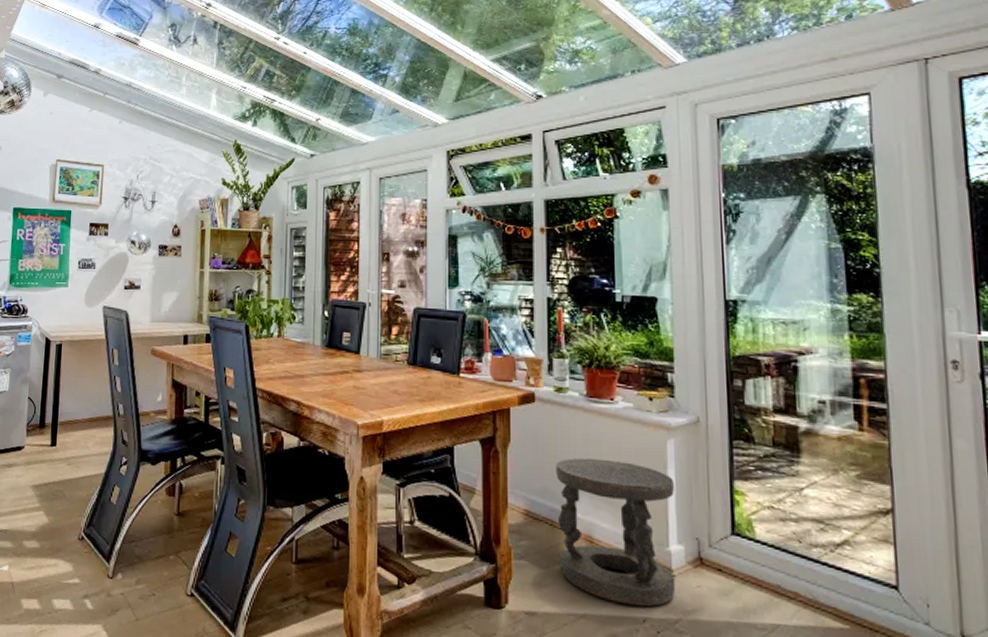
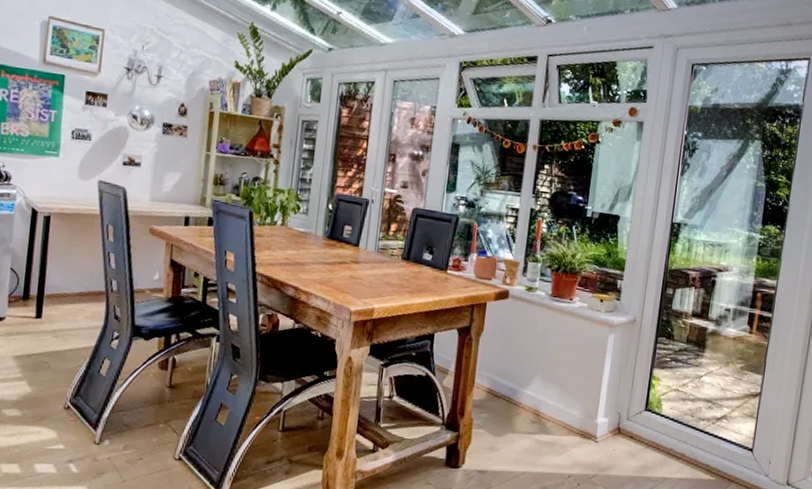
stool: present [556,457,676,607] -> none [511,347,609,466]

